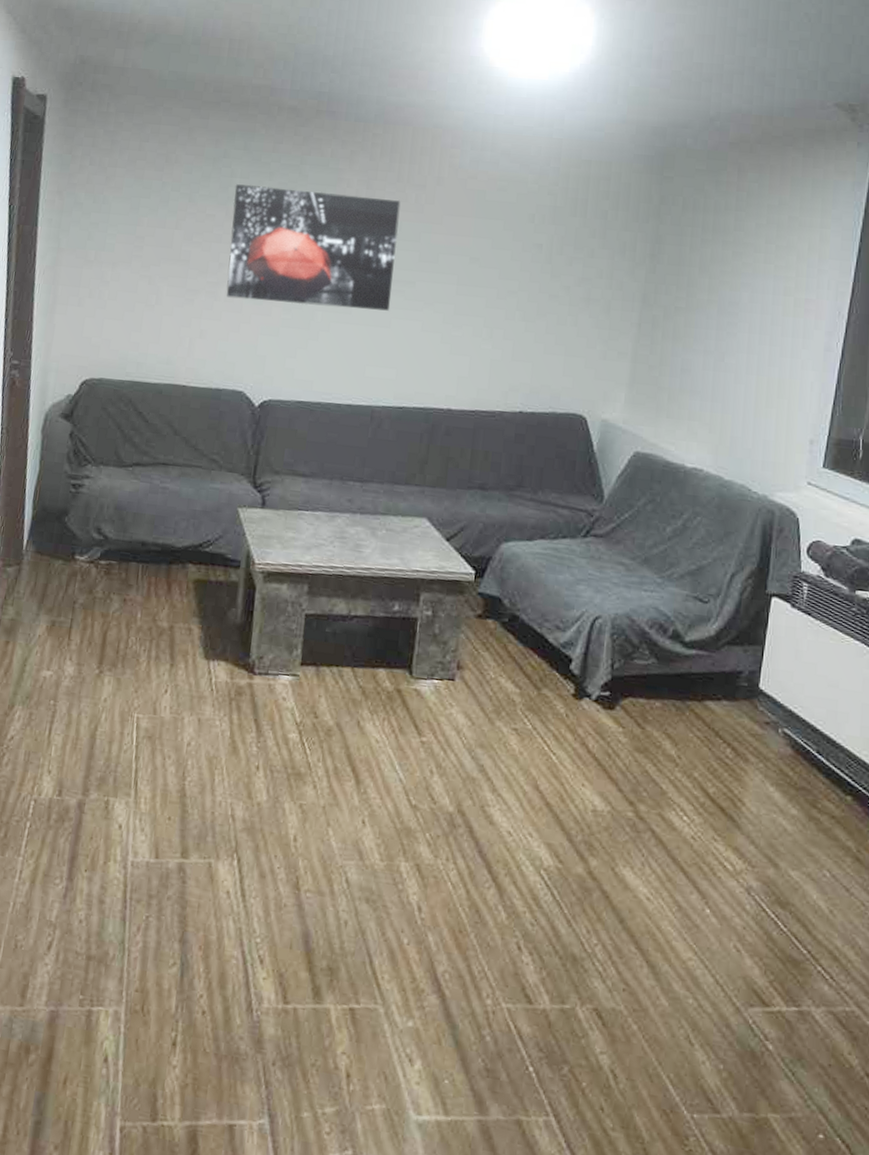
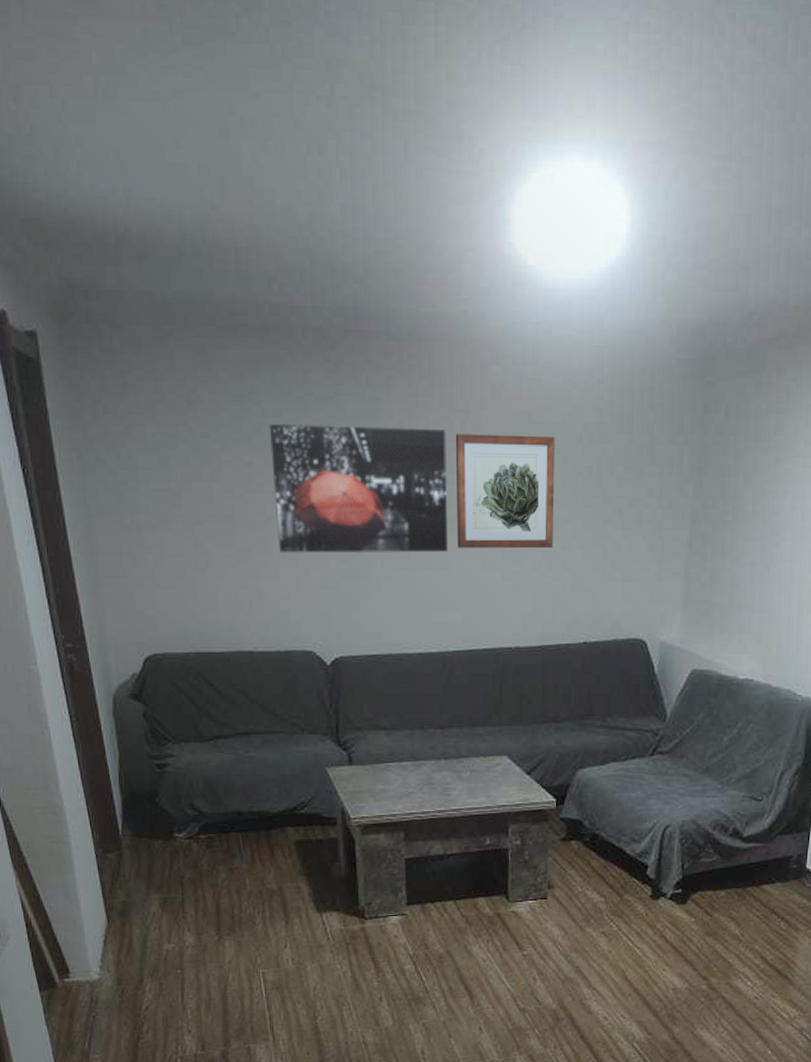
wall art: none [399,205,507,317] -> present [455,434,555,549]

